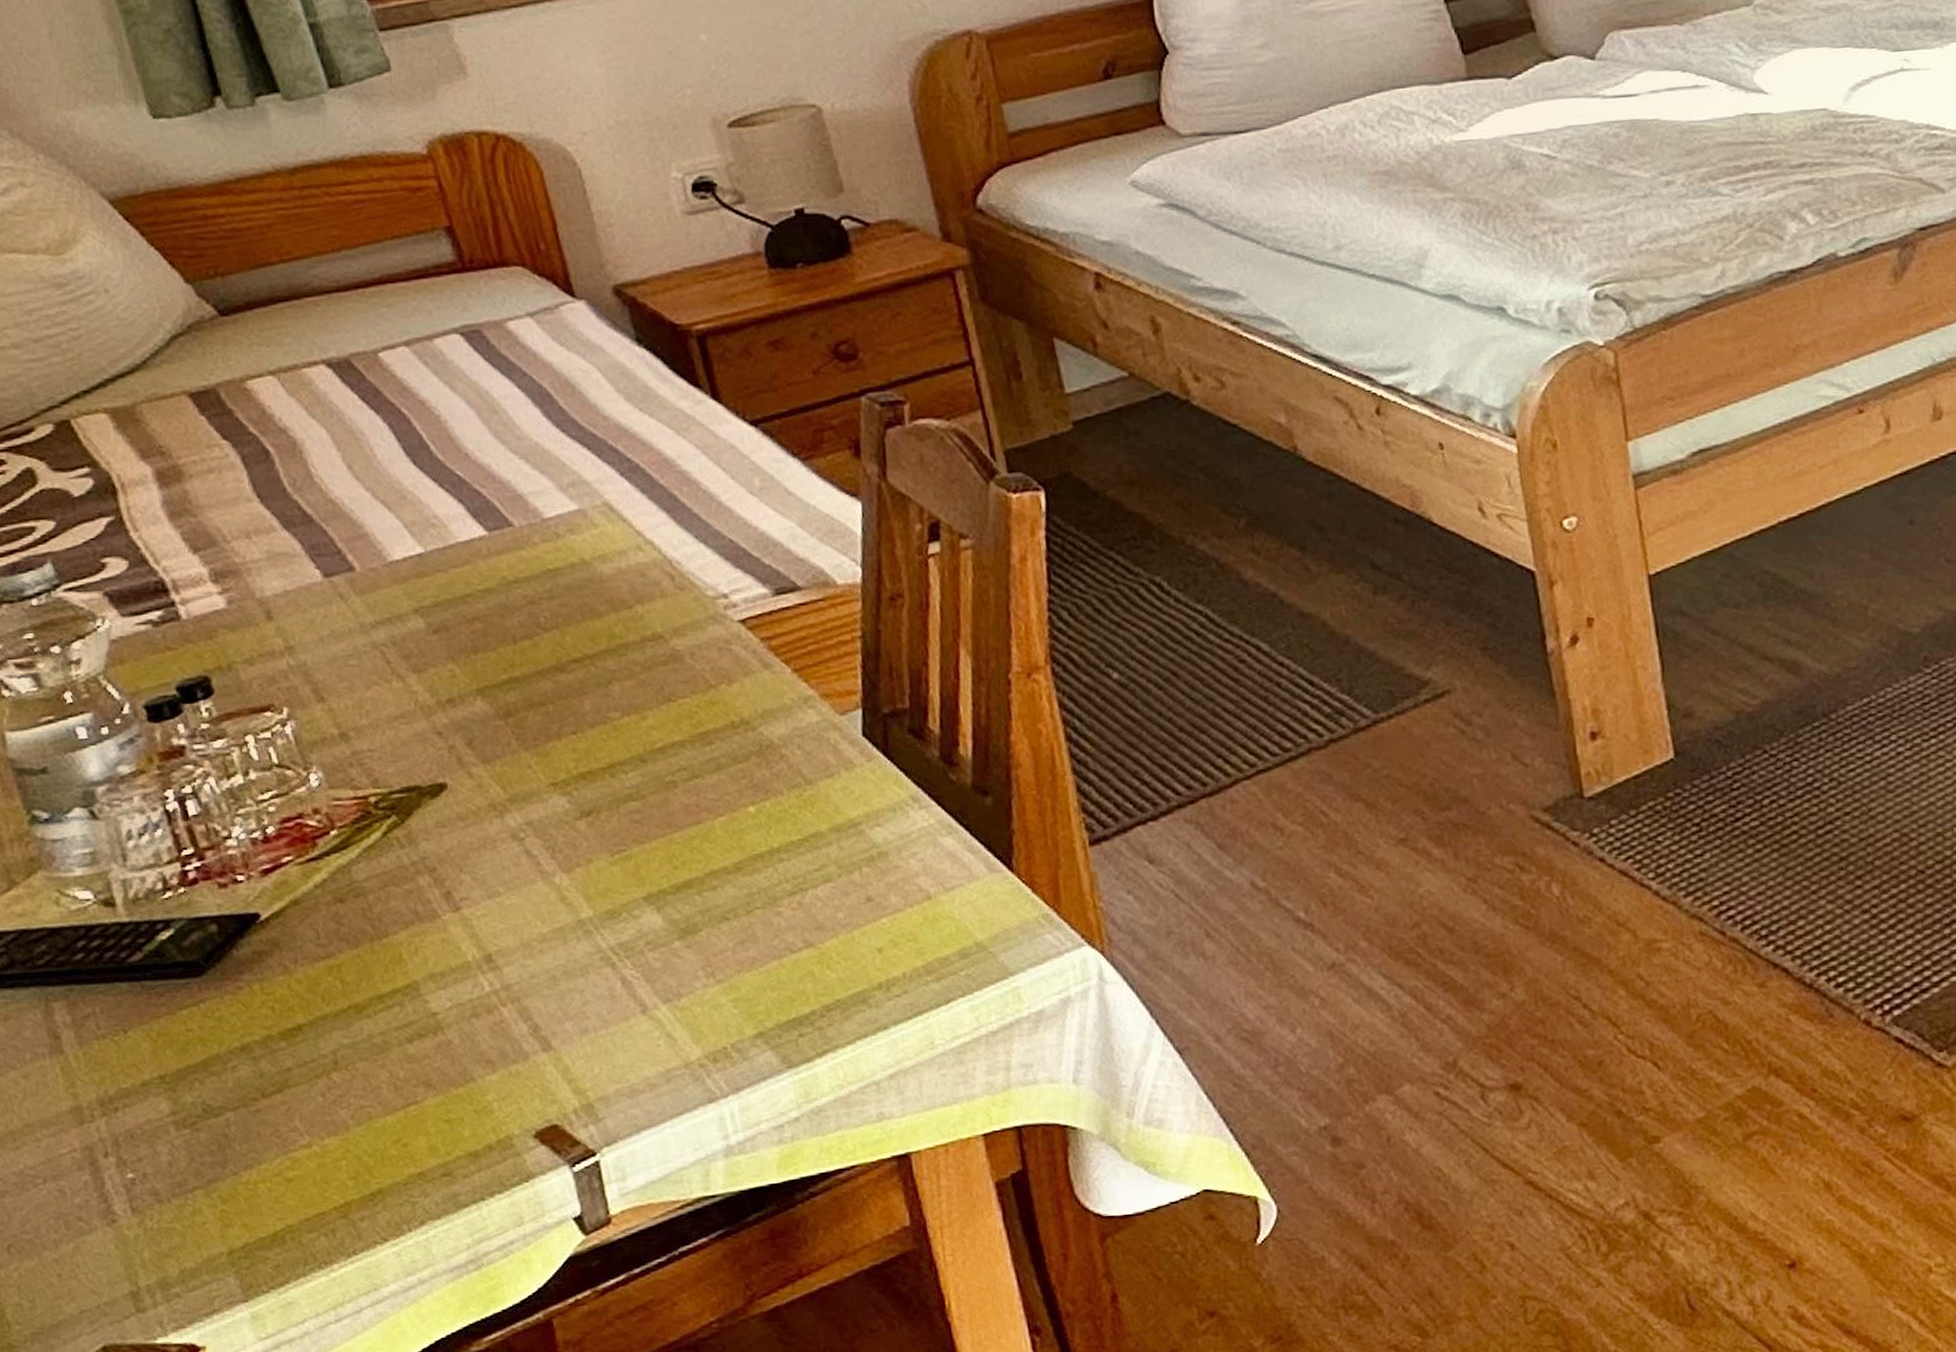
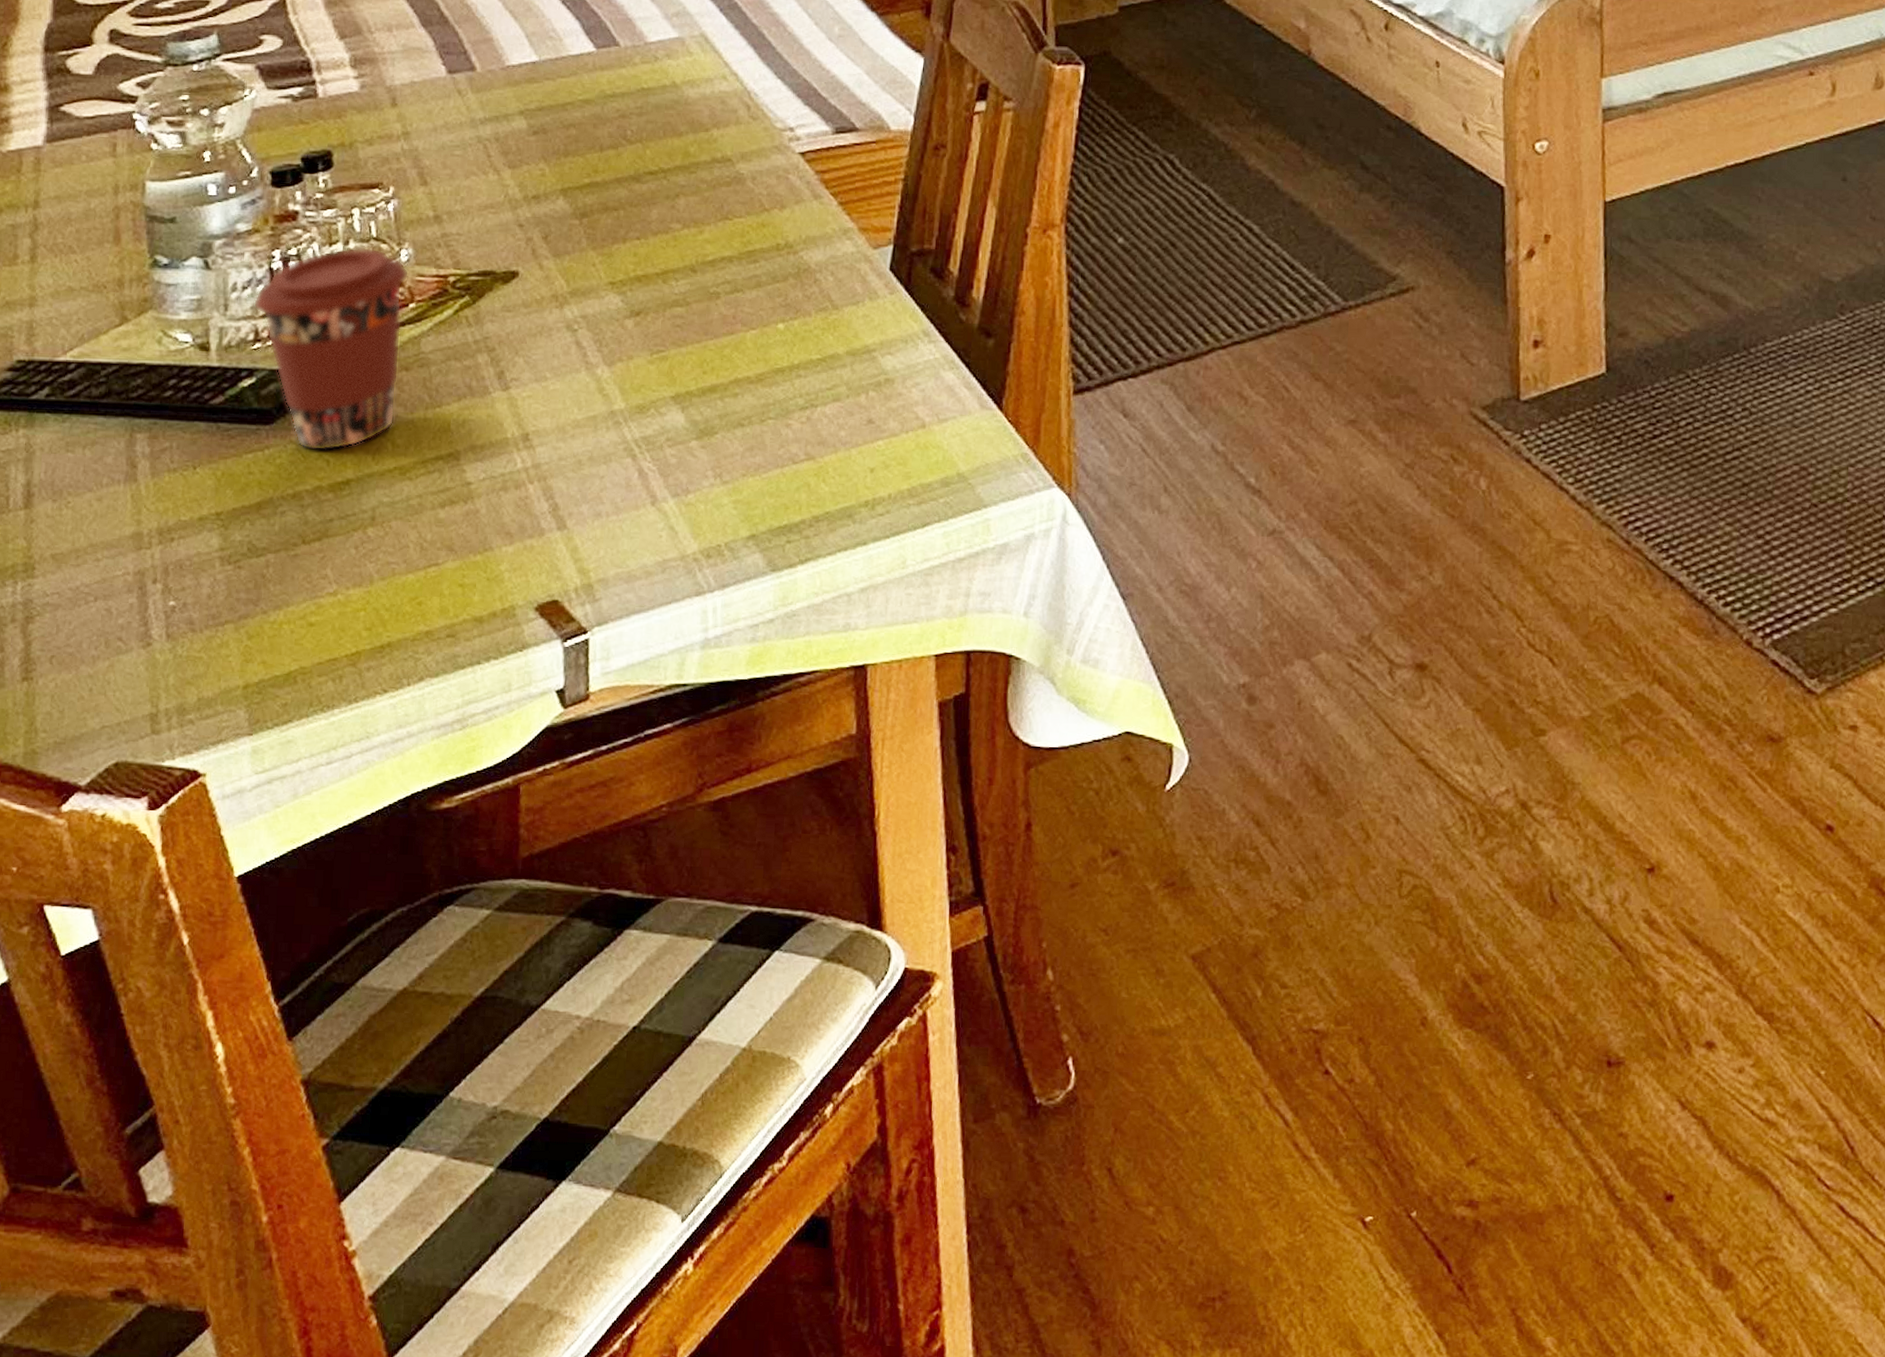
coffee cup: none [153,775,339,1000] -> present [253,247,410,452]

